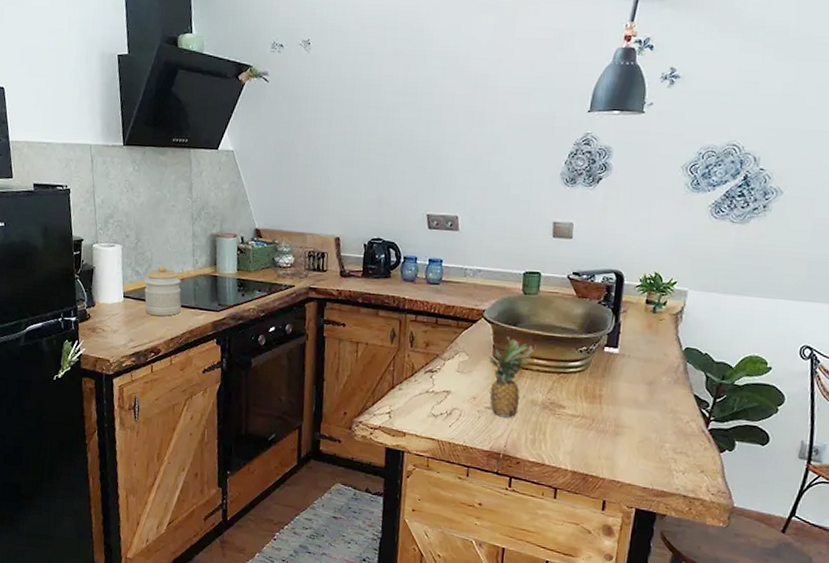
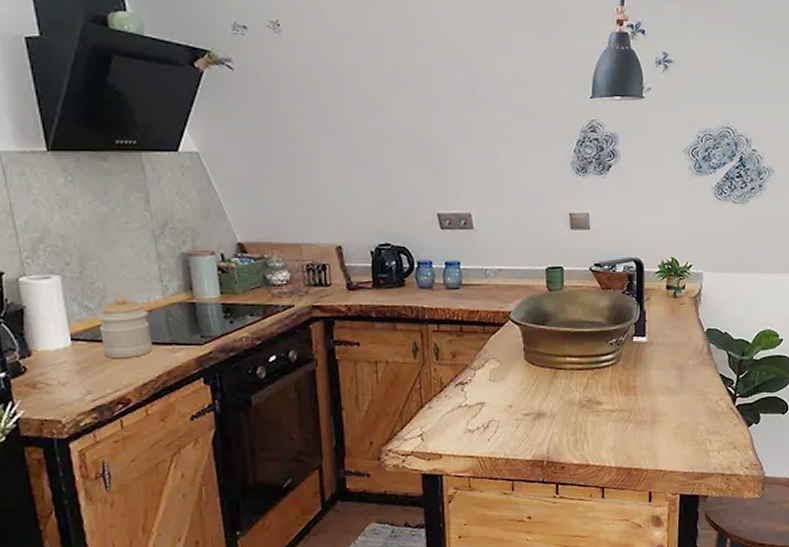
fruit: present [488,337,536,418] -> none [520,337,567,423]

